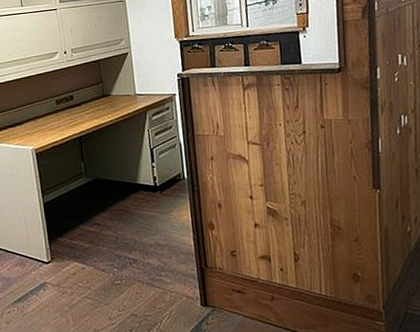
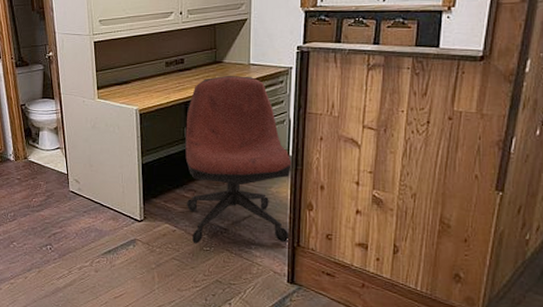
office chair: none [82,106,197,279] -> present [185,75,292,244]

